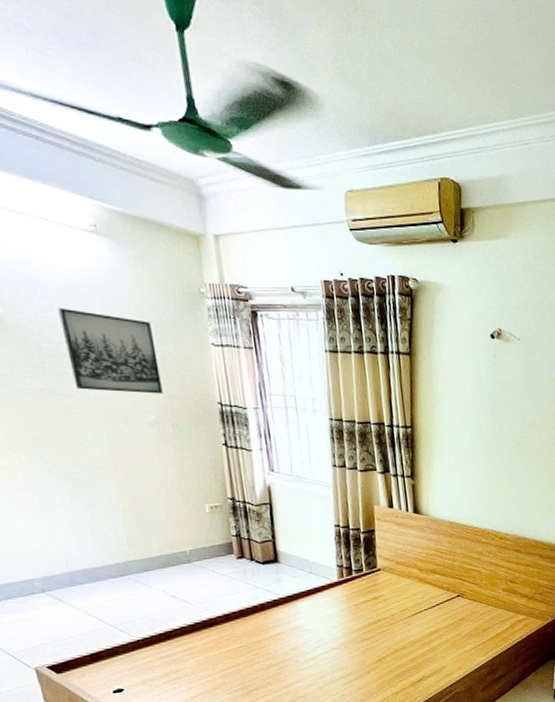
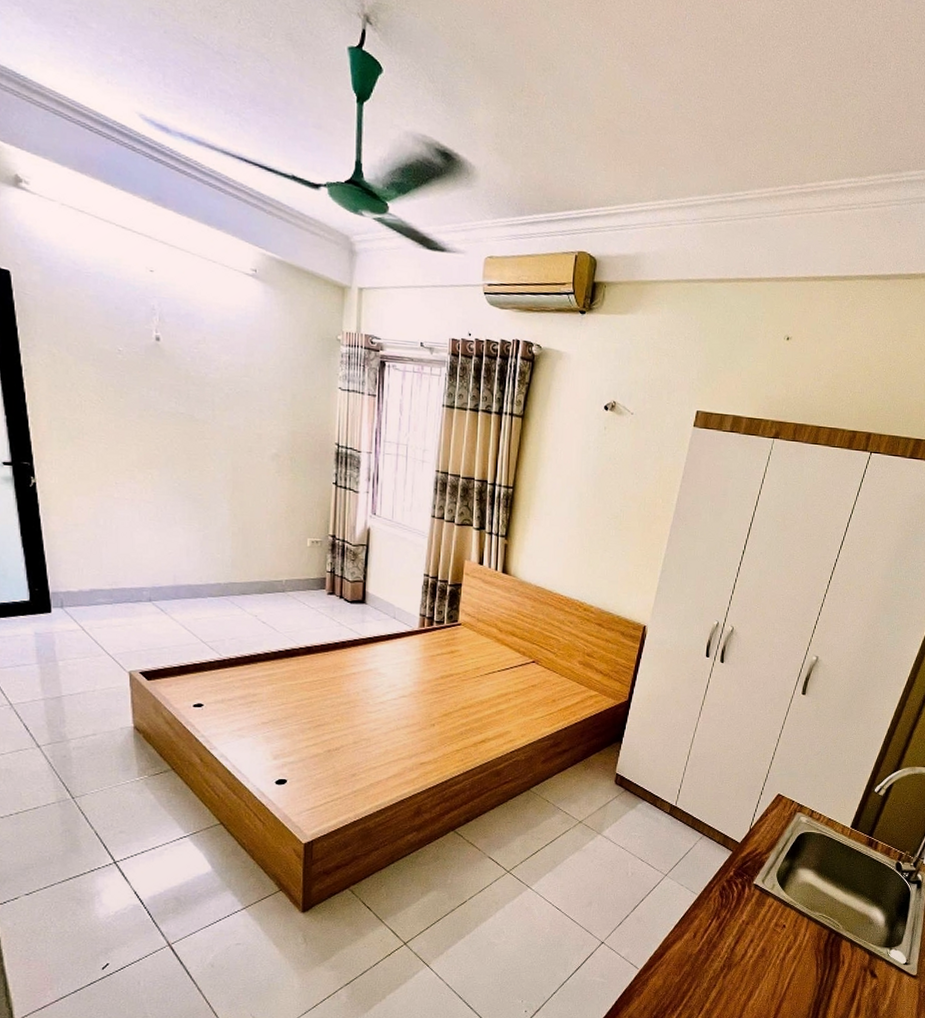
wall art: present [58,307,163,394] -> none [210,341,289,429]

